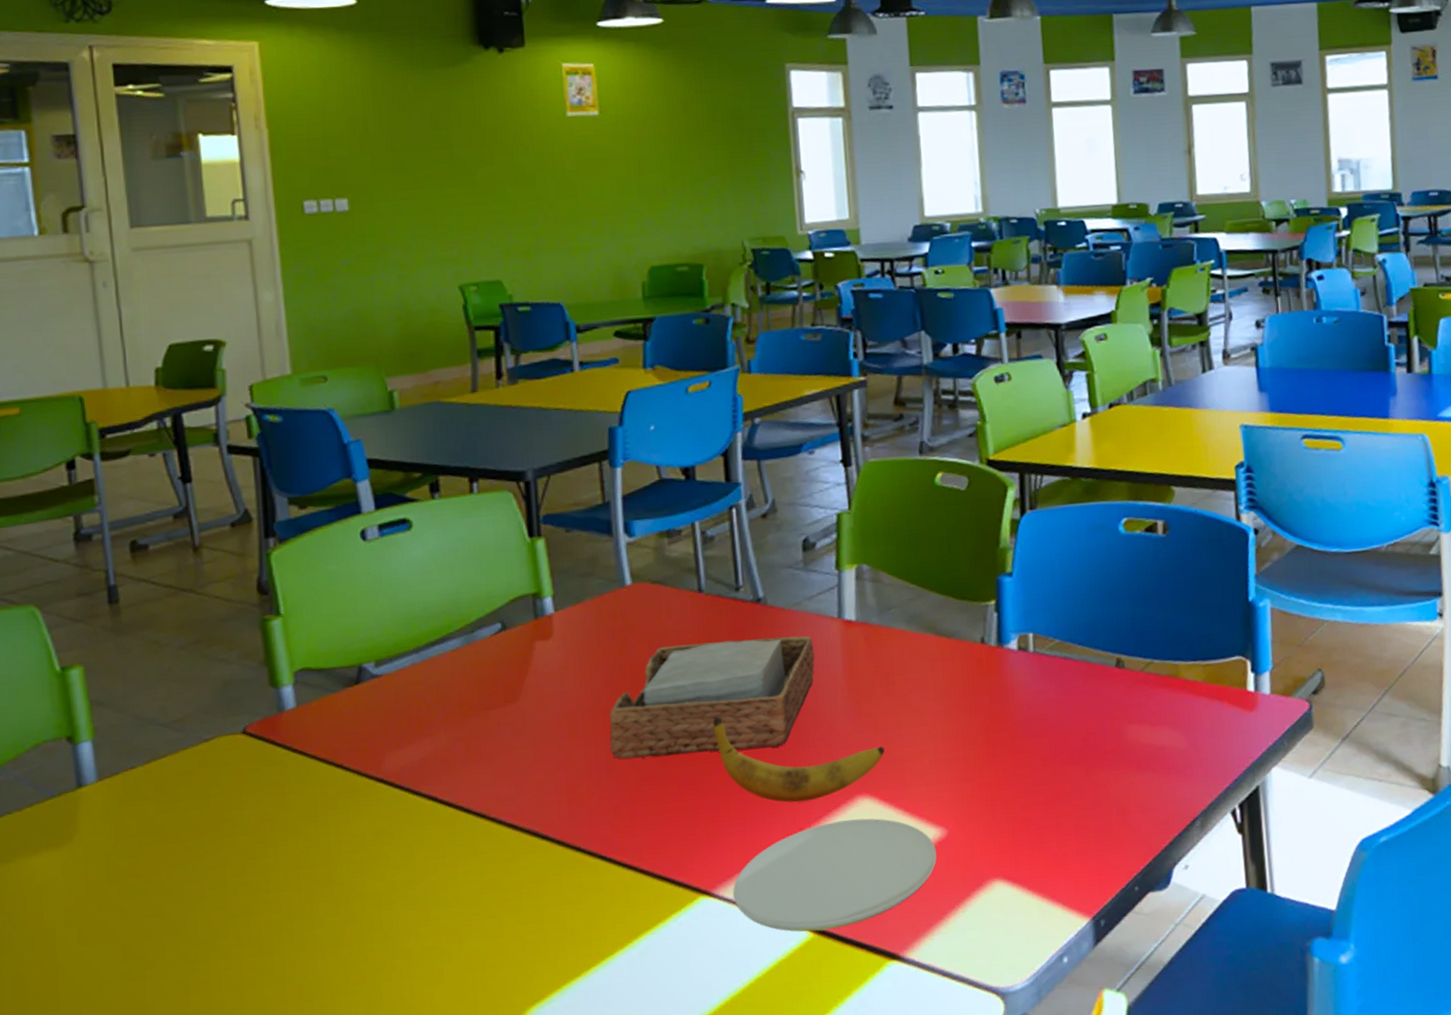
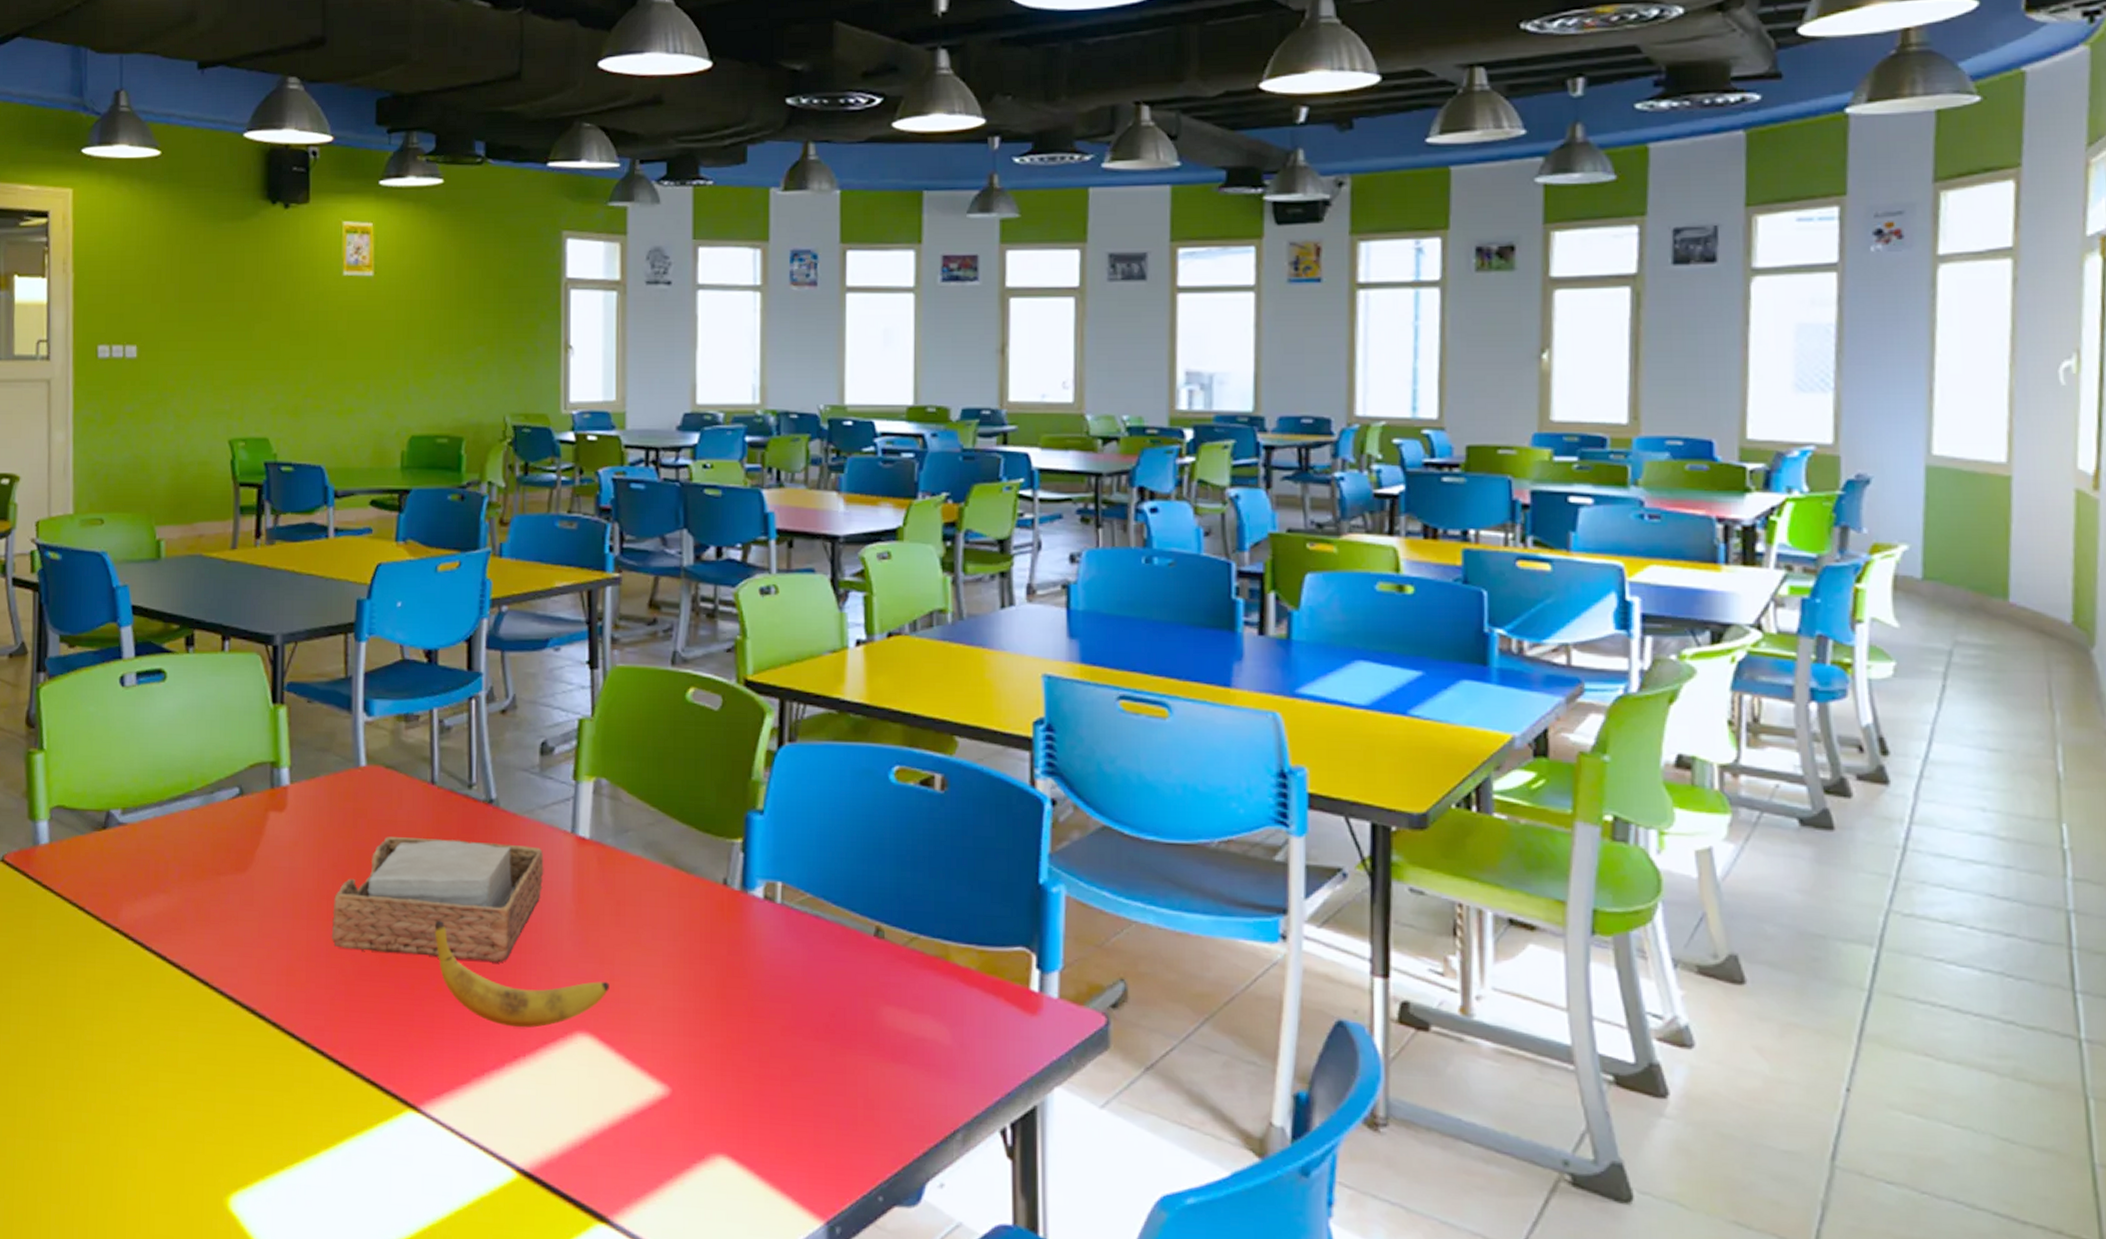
plate: present [733,818,937,932] -> none [440,1055,656,1174]

